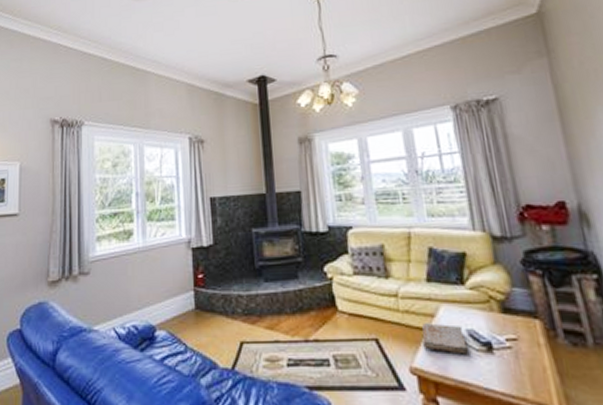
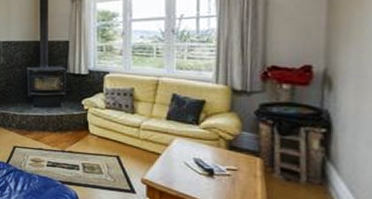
book: present [422,323,470,355] -> none [155,149,194,176]

